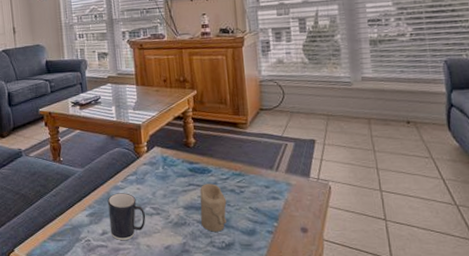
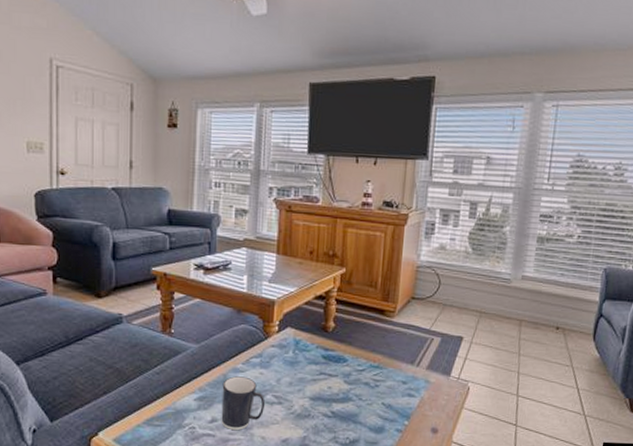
candle: present [200,183,227,232] -> none [326,374,359,427]

